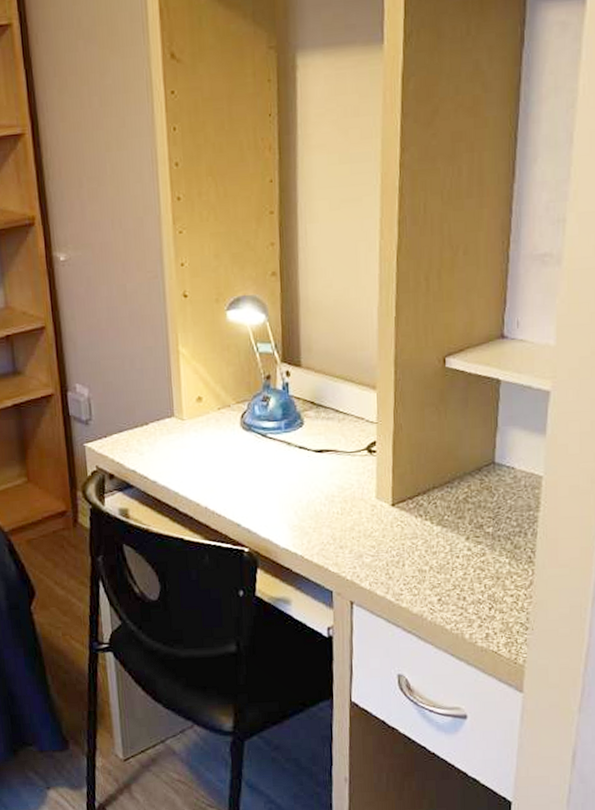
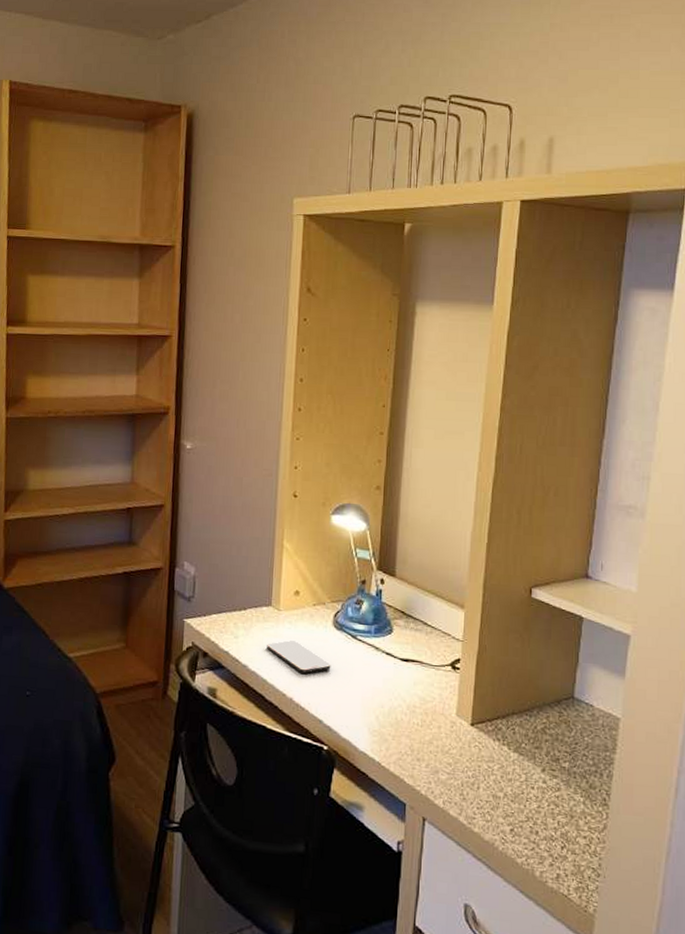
smartphone: none [174,449,244,480] -> present [267,640,331,674]

